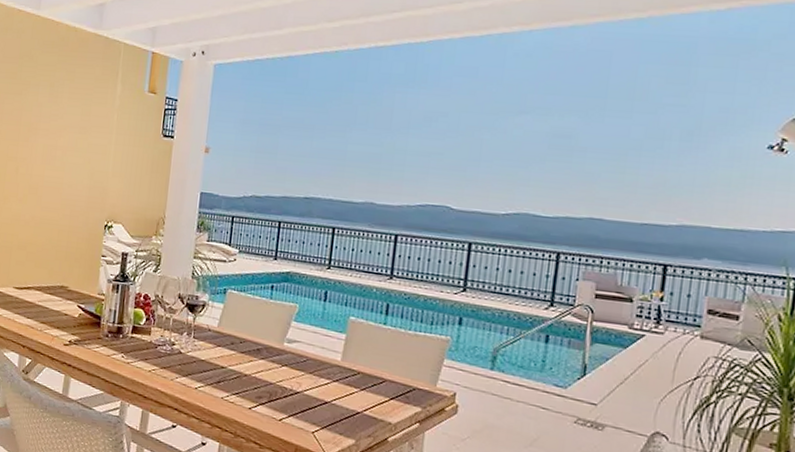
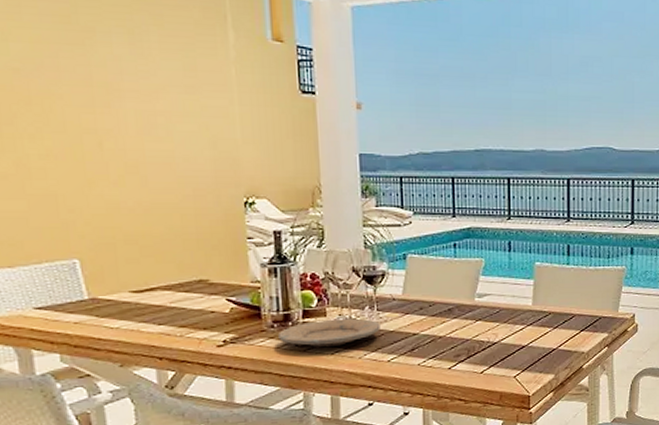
plate: none [110,337,194,365] -> present [278,318,380,347]

